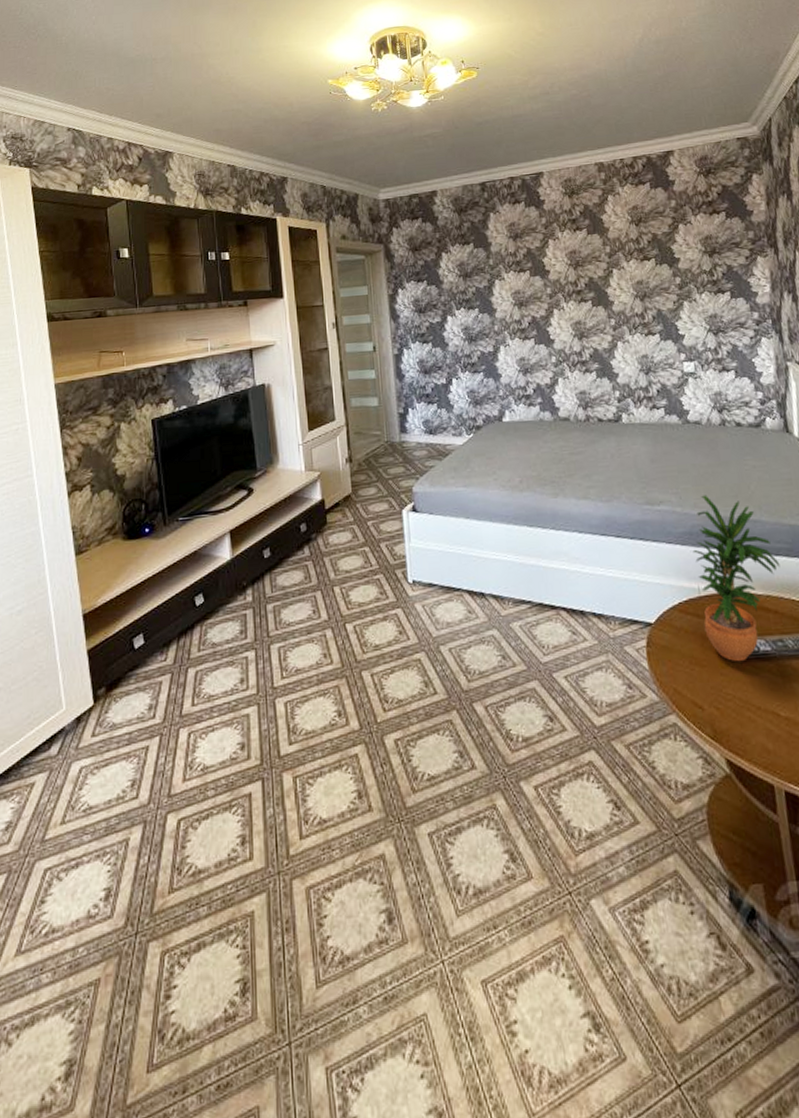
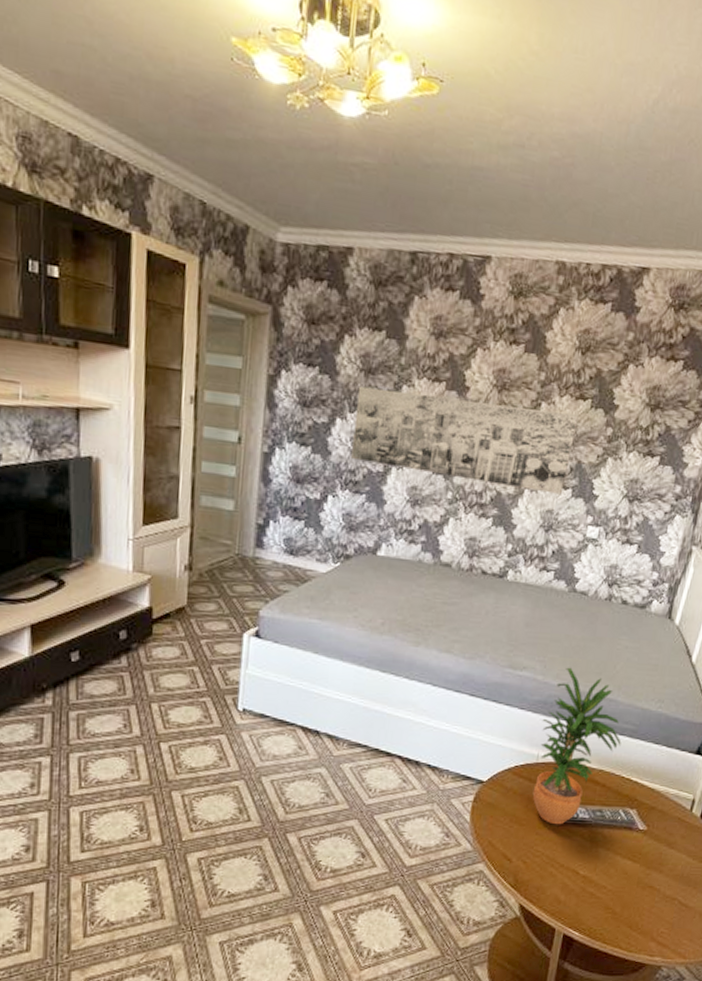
wall art: none [460,273,652,346] -> present [351,386,579,495]

